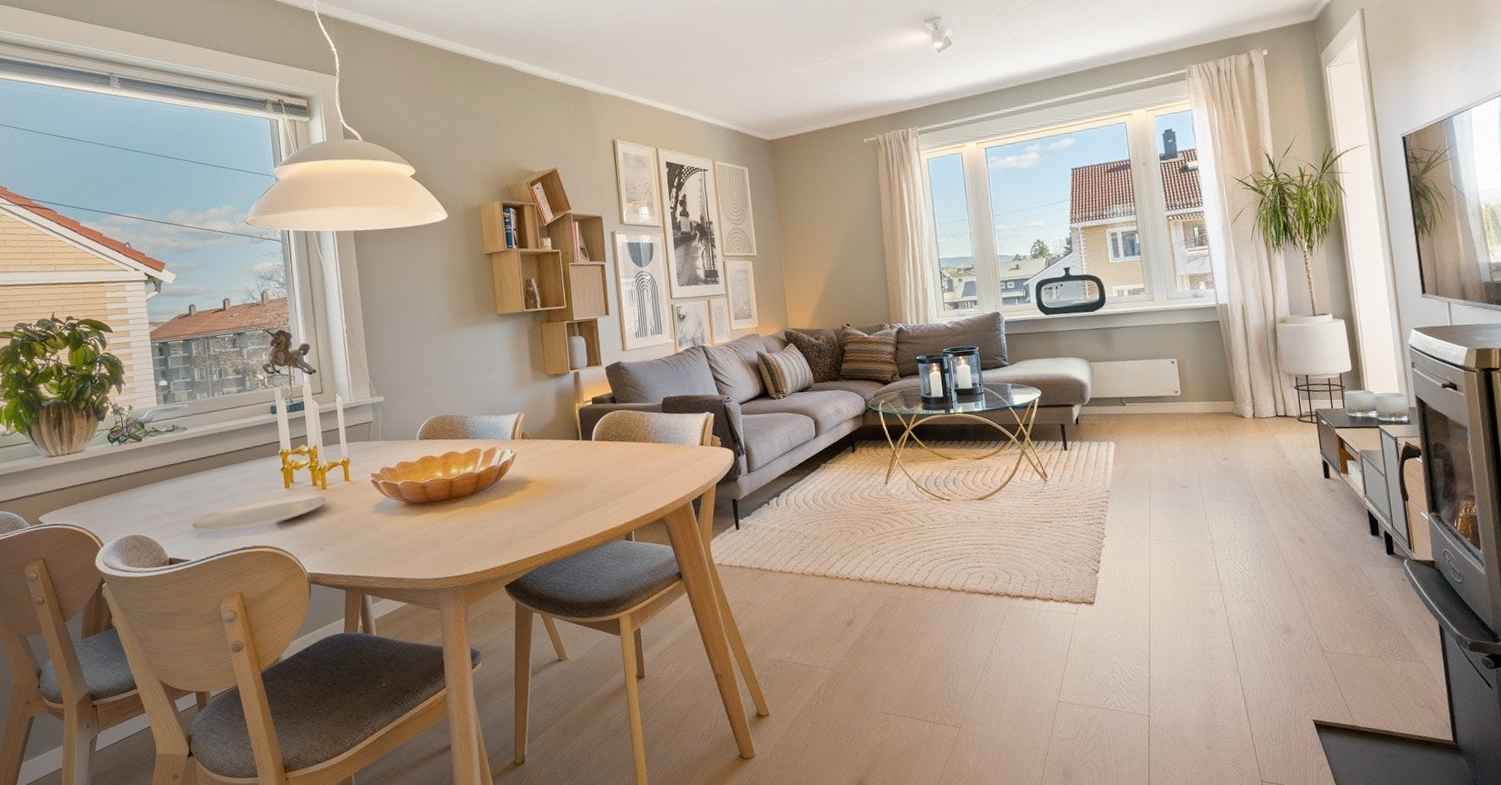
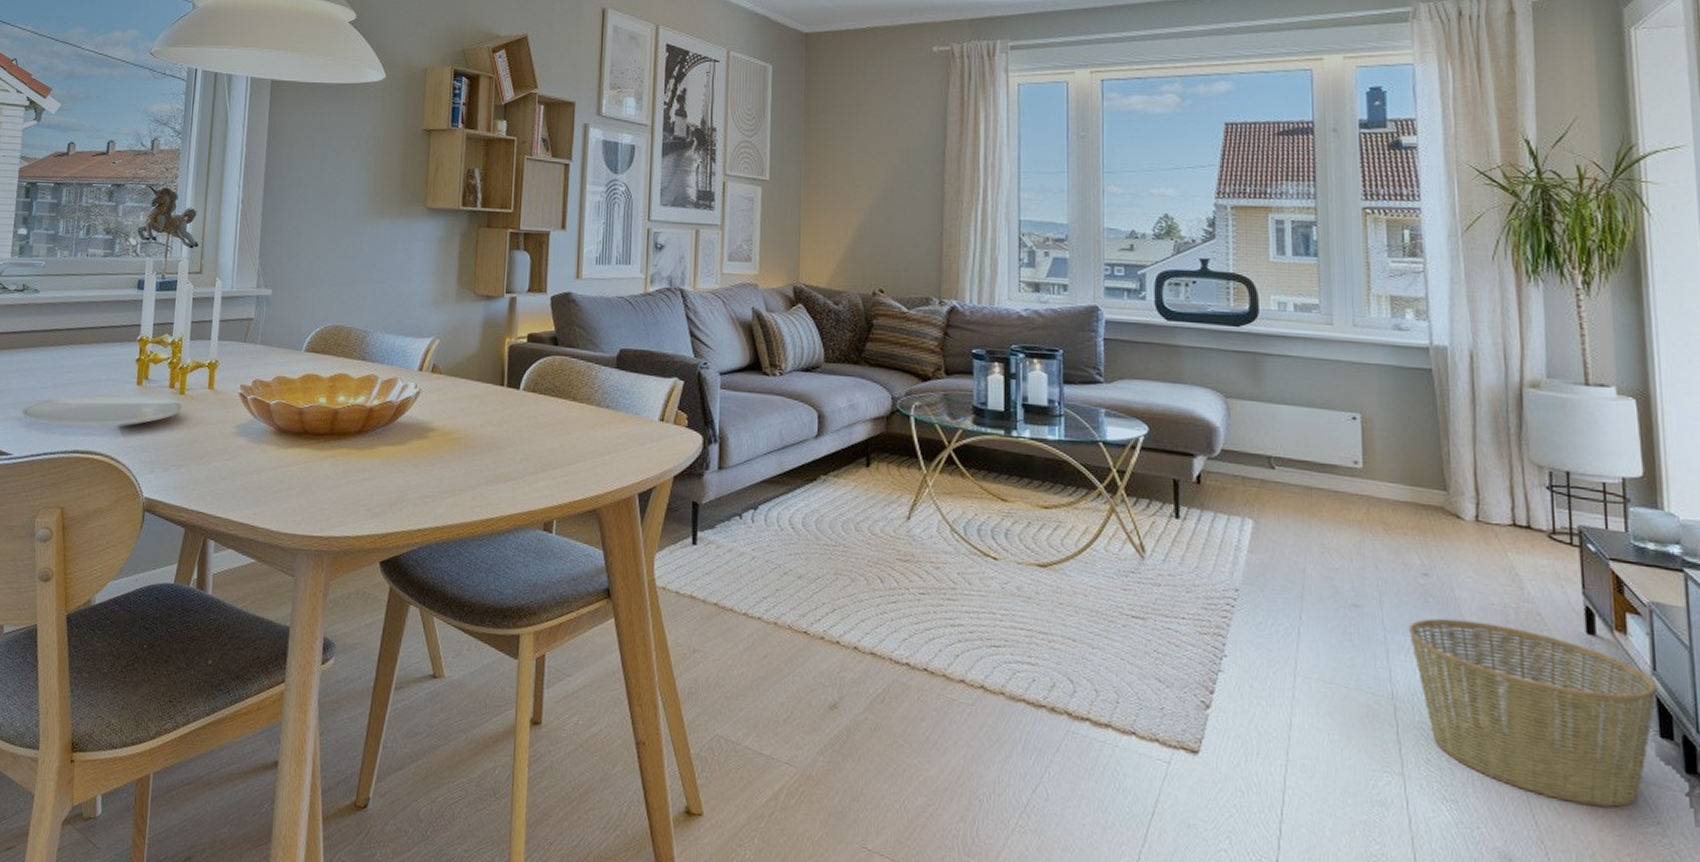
basket: none [1217,482,1369,587] -> present [1408,618,1659,807]

